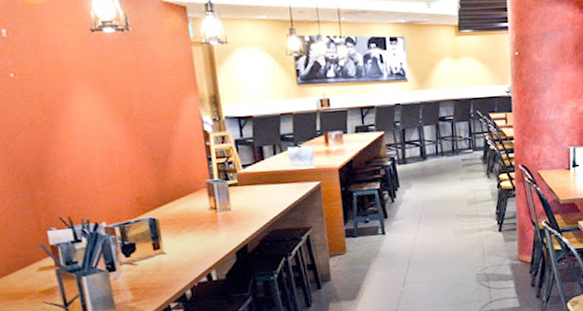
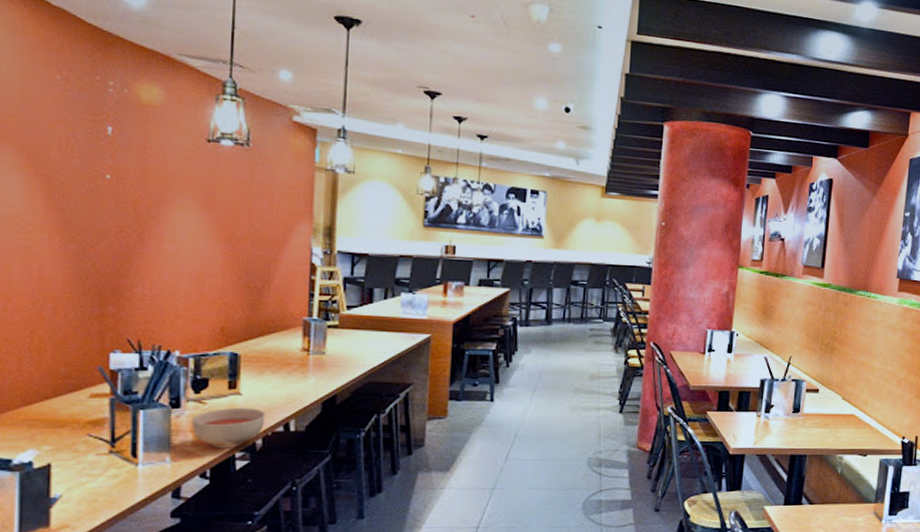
bowl: none [127,264,190,302] -> present [191,408,266,449]

